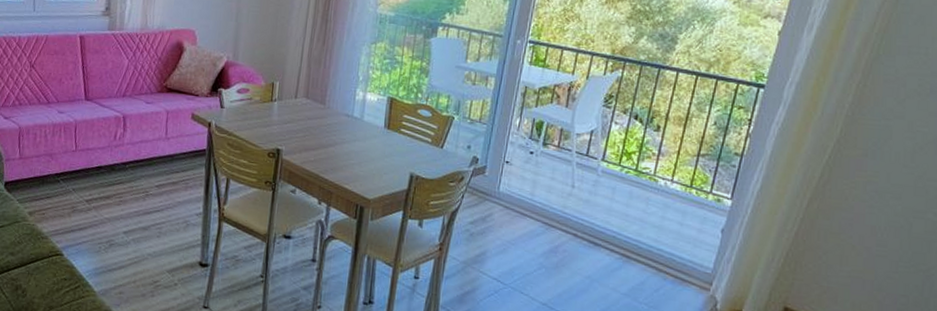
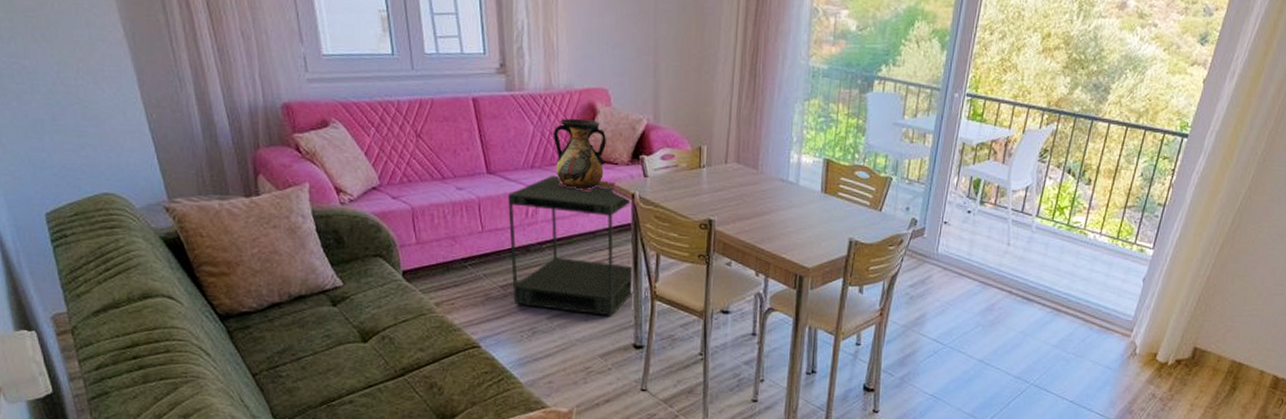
side table: none [96,103,209,234] -> present [508,175,635,316]
vase: none [143,54,194,119] -> present [552,118,614,192]

